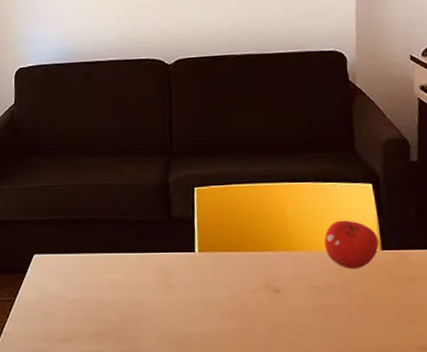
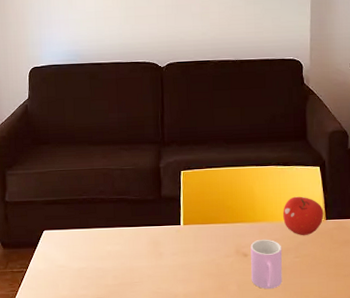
cup: none [283,272,326,334] -> present [250,239,283,289]

